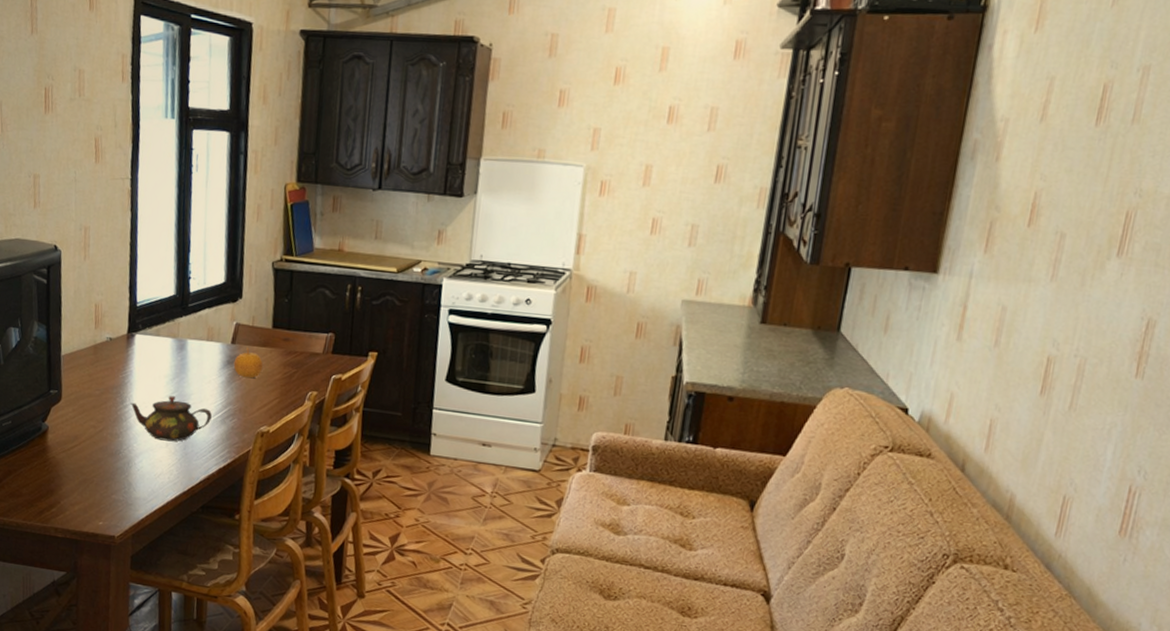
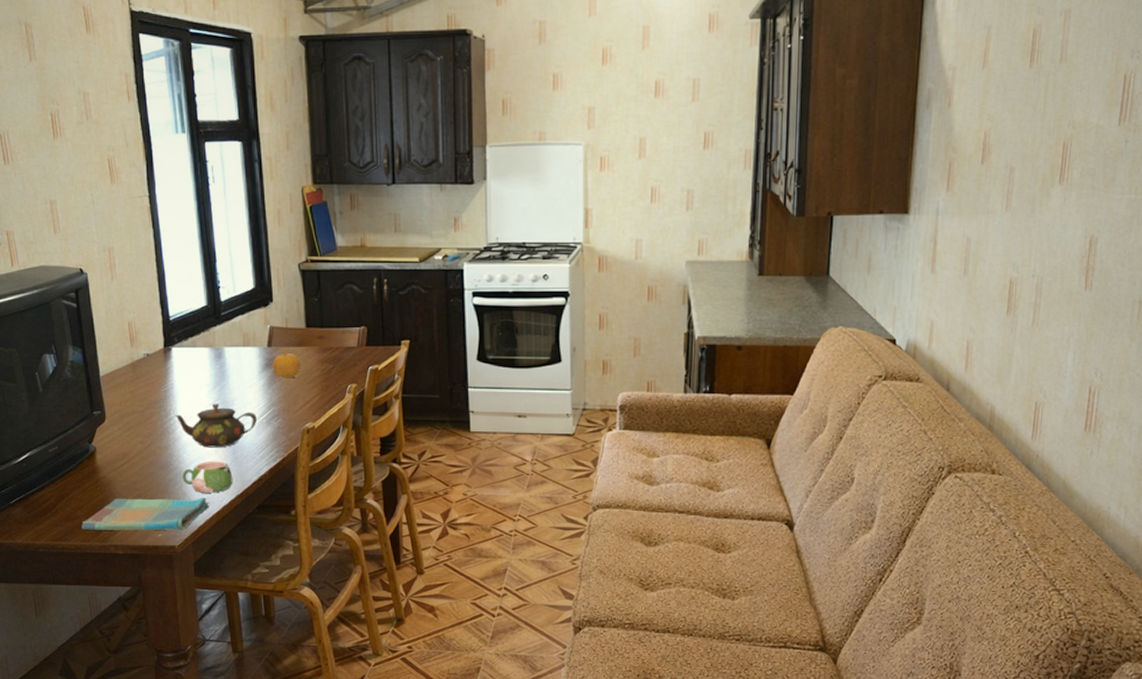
dish towel: none [25,481,154,521] -> present [81,497,209,531]
mug: none [130,453,181,487] -> present [182,460,233,493]

